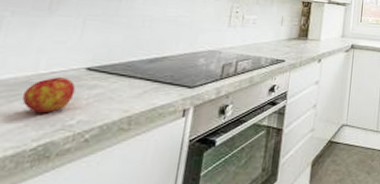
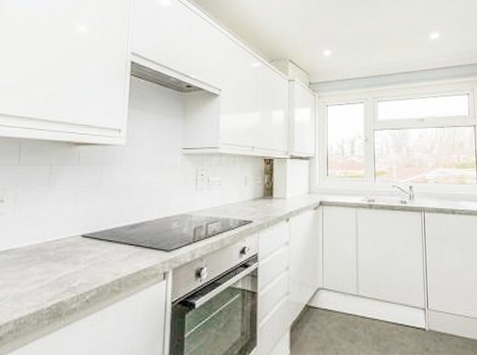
apple: present [22,77,76,112] -> none [36,244,75,276]

